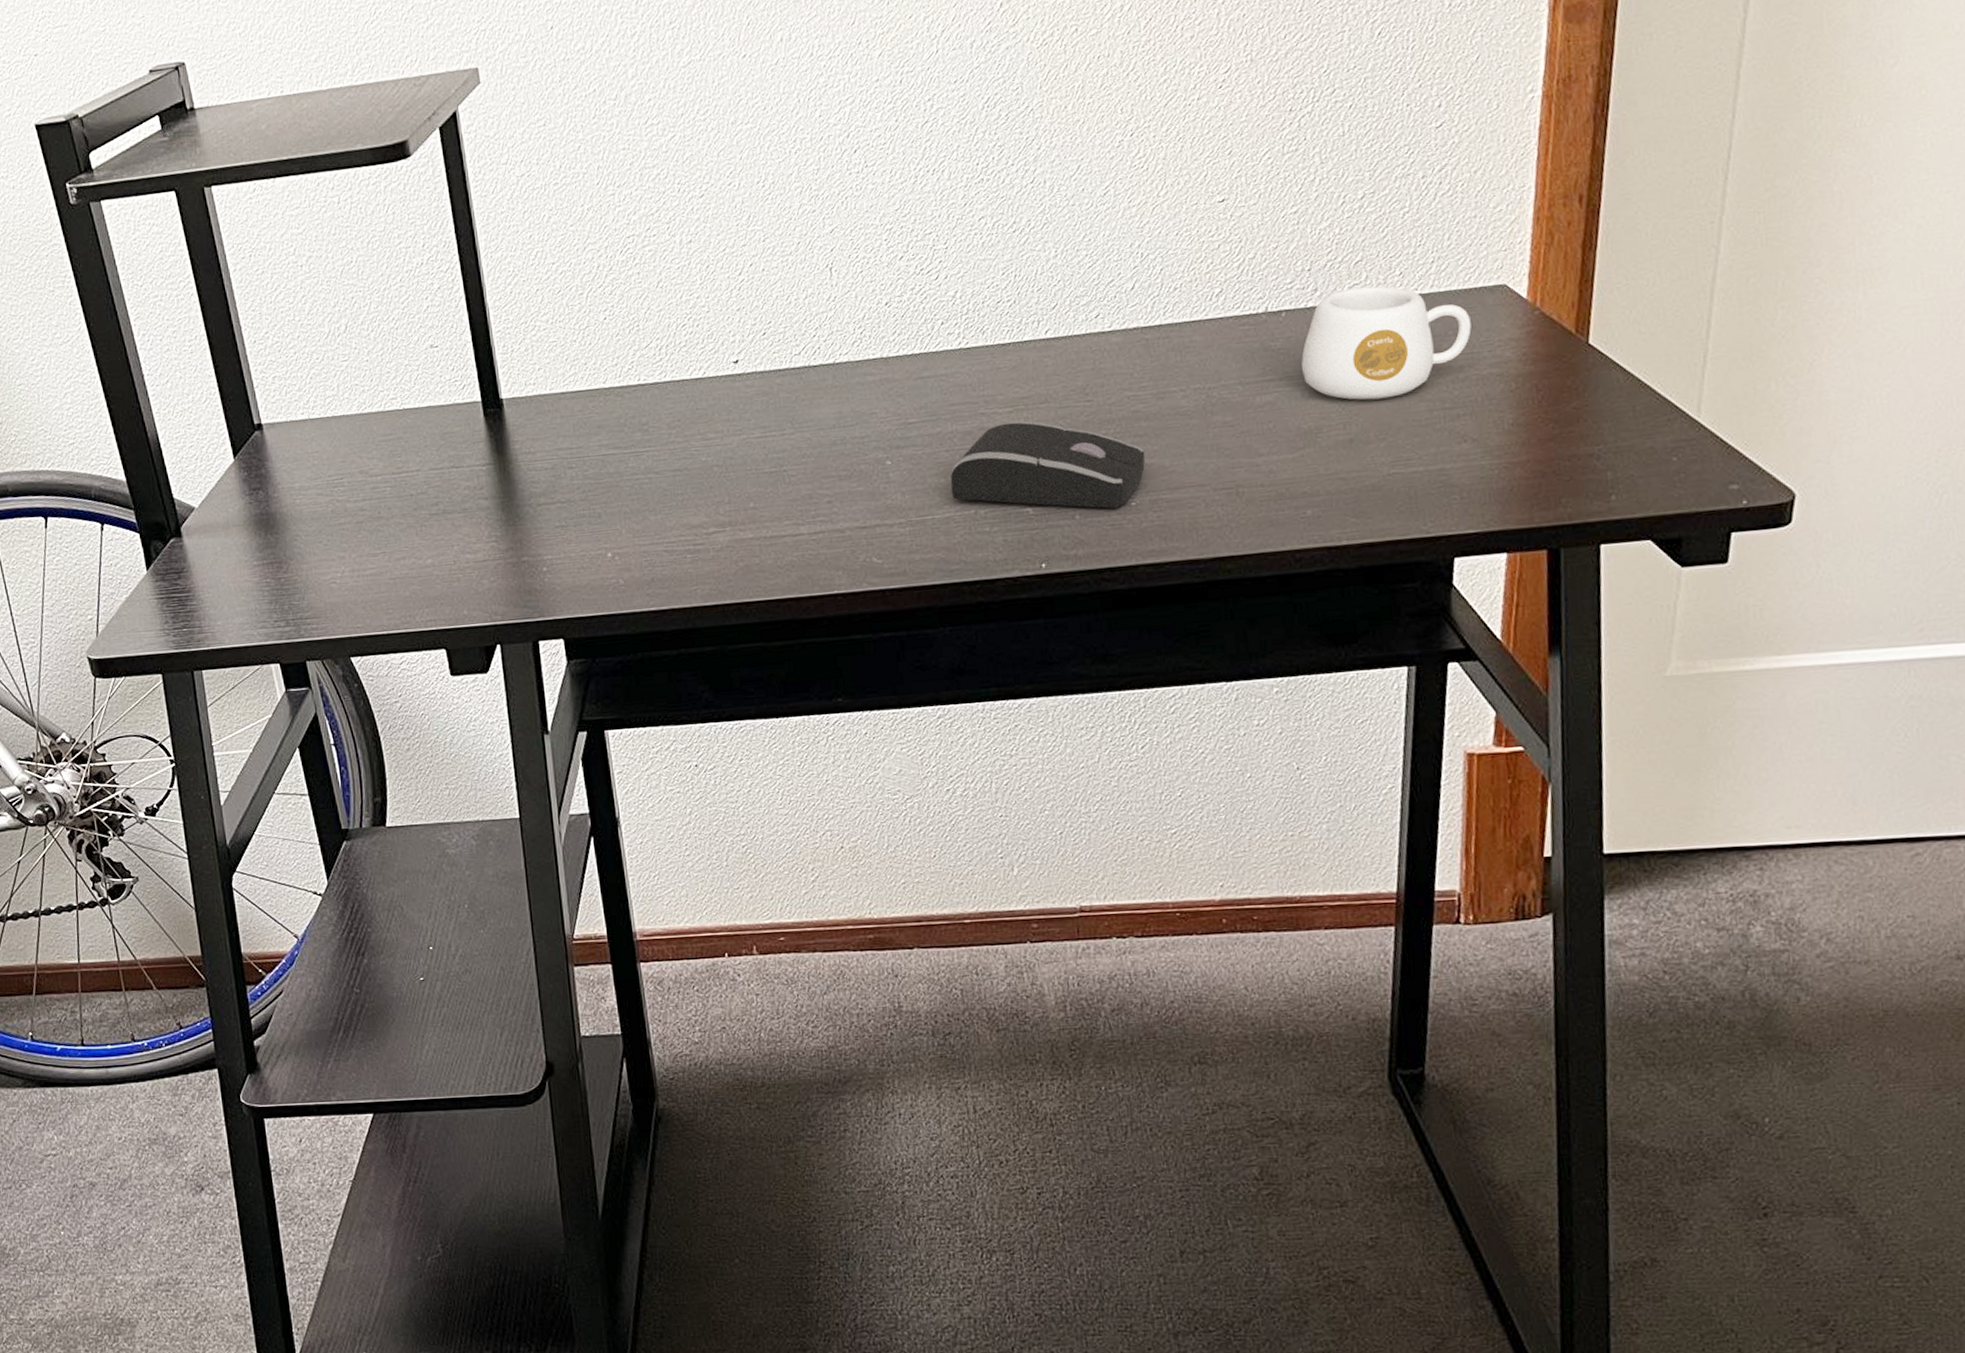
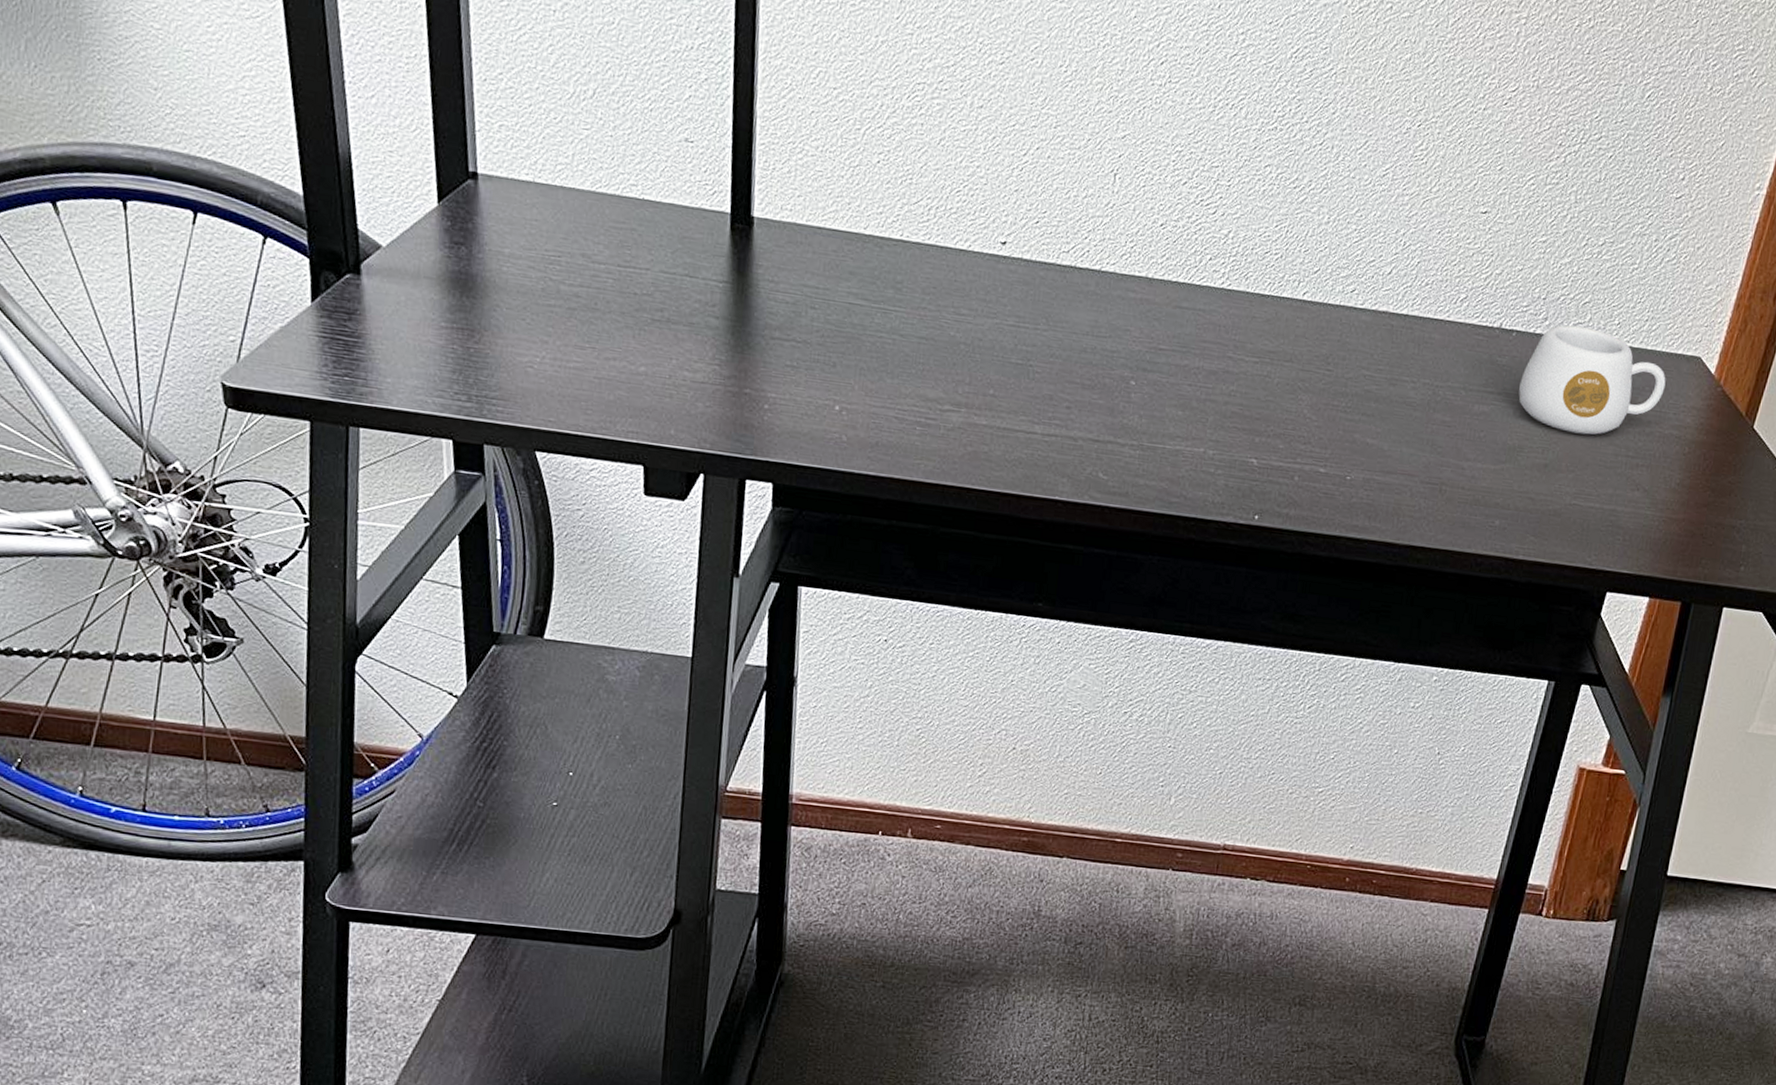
computer mouse: present [950,420,1145,509] -> none [1185,370,1369,479]

